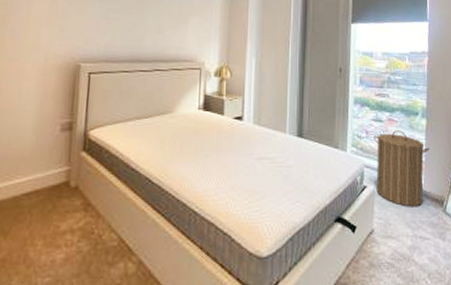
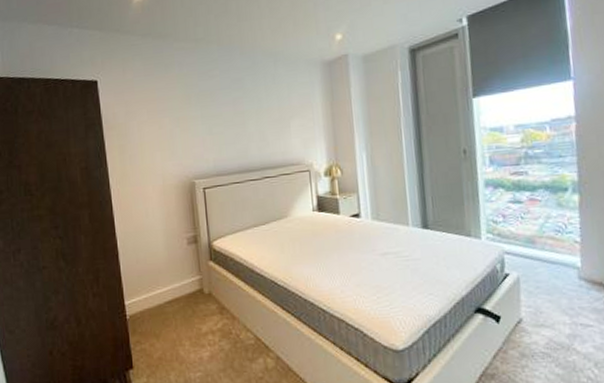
laundry hamper: present [374,130,430,207] -> none [513,210,586,293]

